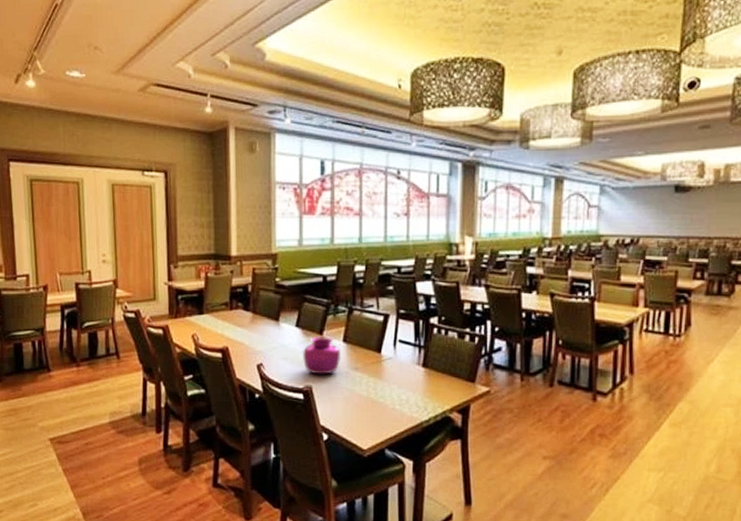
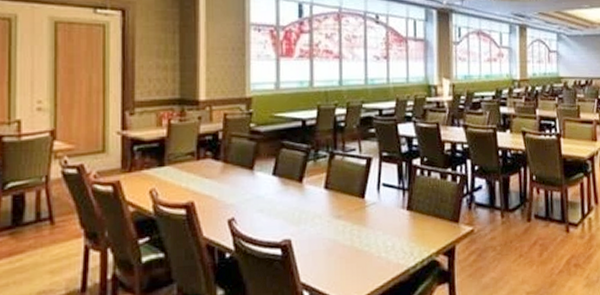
vase: present [302,337,341,375] -> none [279,184,323,226]

